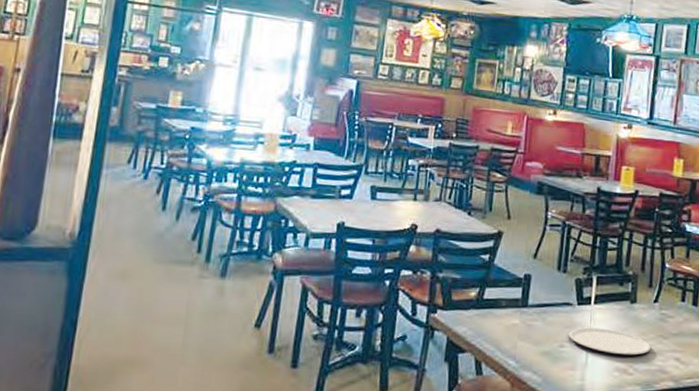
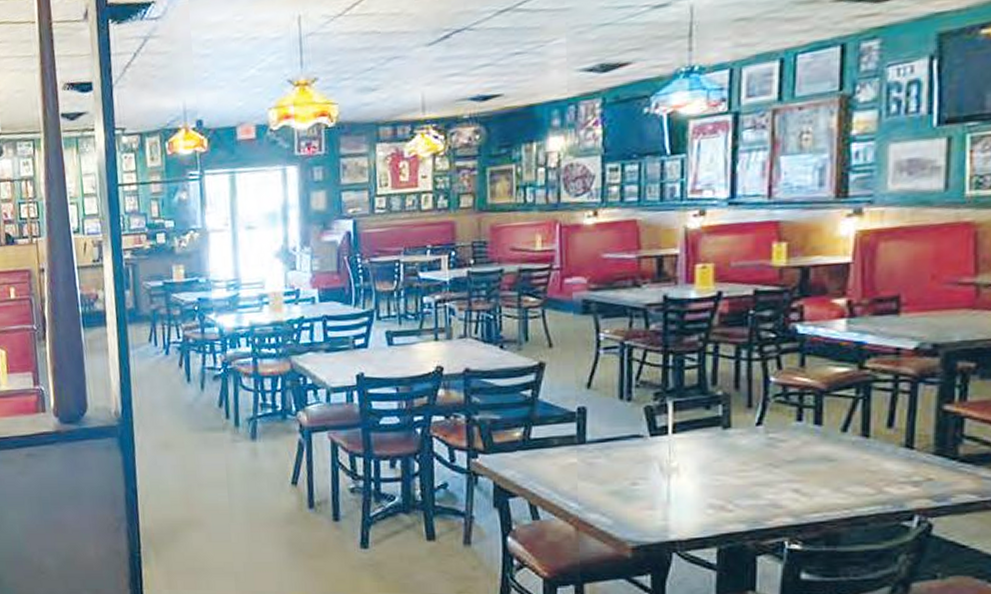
plate: present [569,327,651,356] -> none [642,460,756,490]

